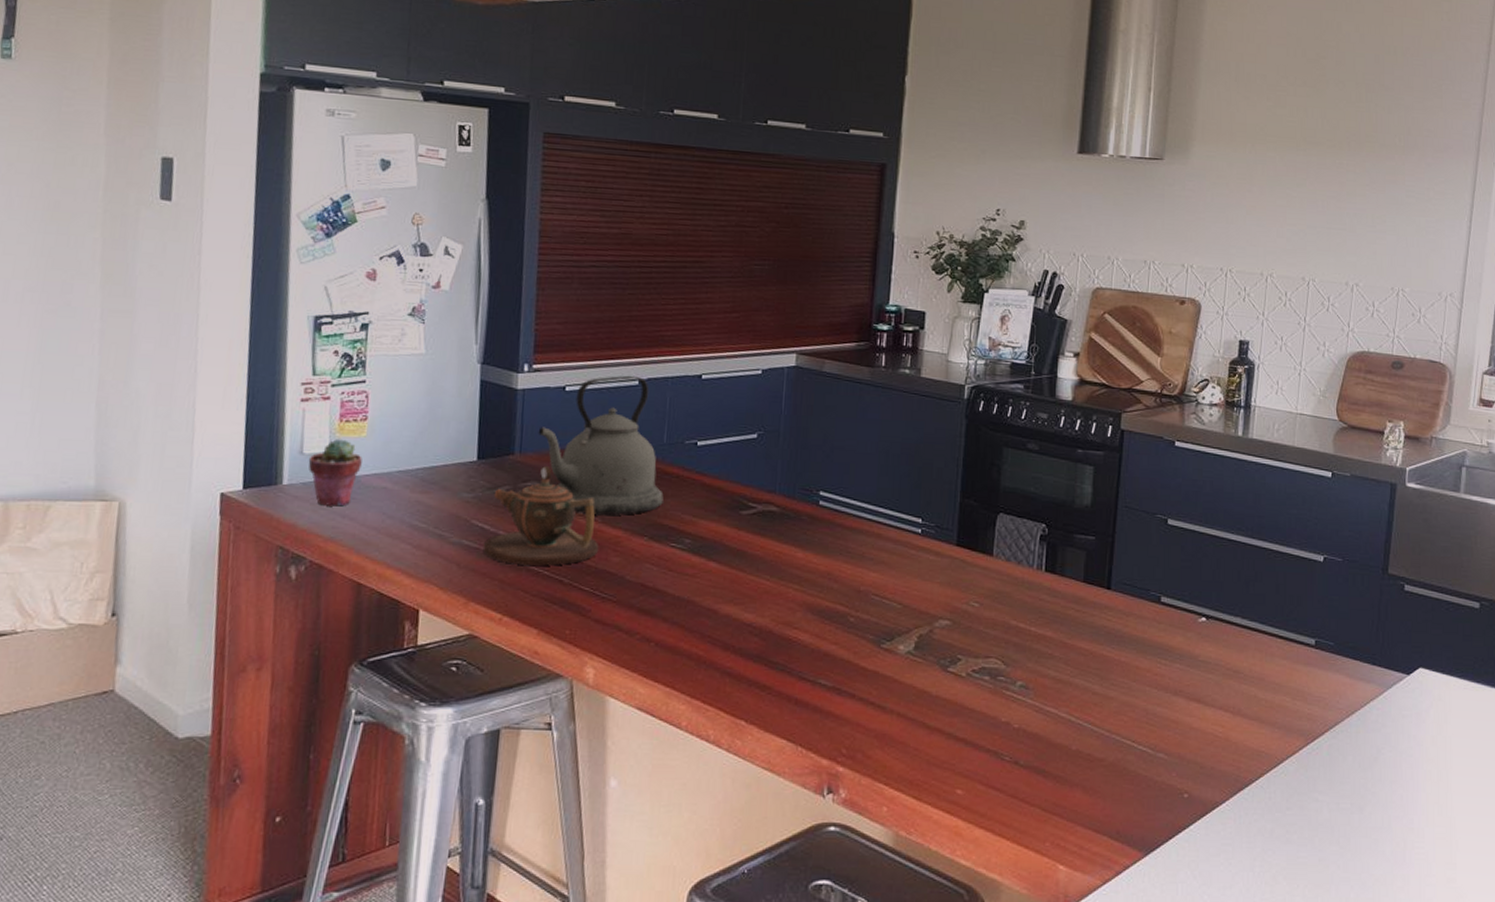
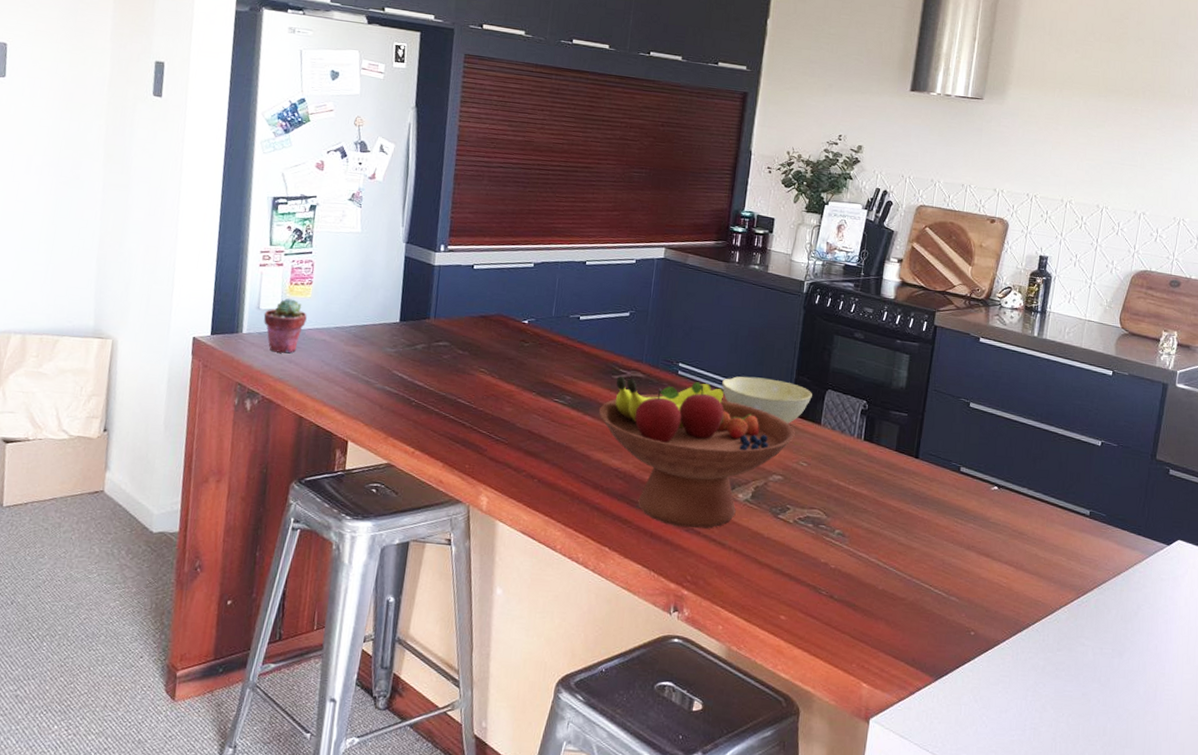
teapot: present [482,466,599,566] -> none [401,330,496,412]
kettle: present [538,375,664,515] -> none [450,258,550,374]
fruit bowl: none [725,512,963,691] -> present [598,376,795,529]
bowl: none [872,502,981,558] -> present [722,376,812,424]

